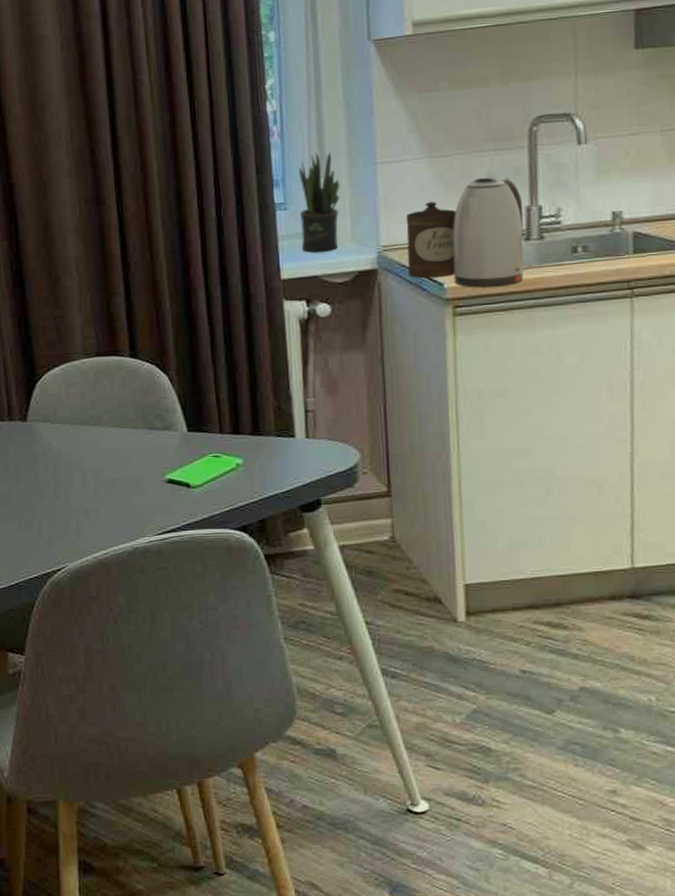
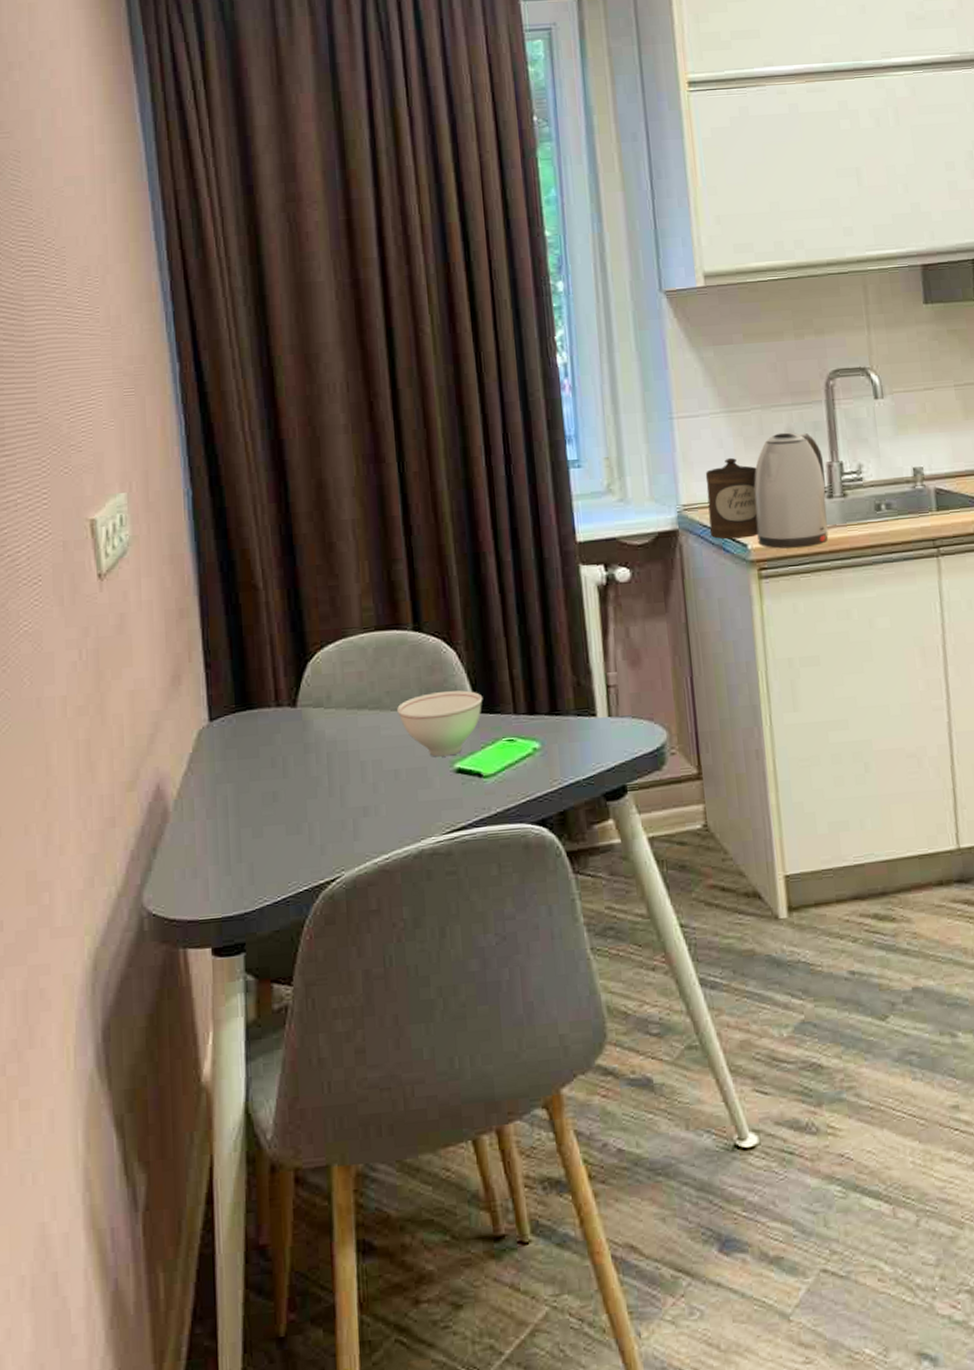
bowl: none [114,411,192,469] -> present [396,690,483,757]
potted plant: present [299,152,340,254] -> none [592,406,636,514]

